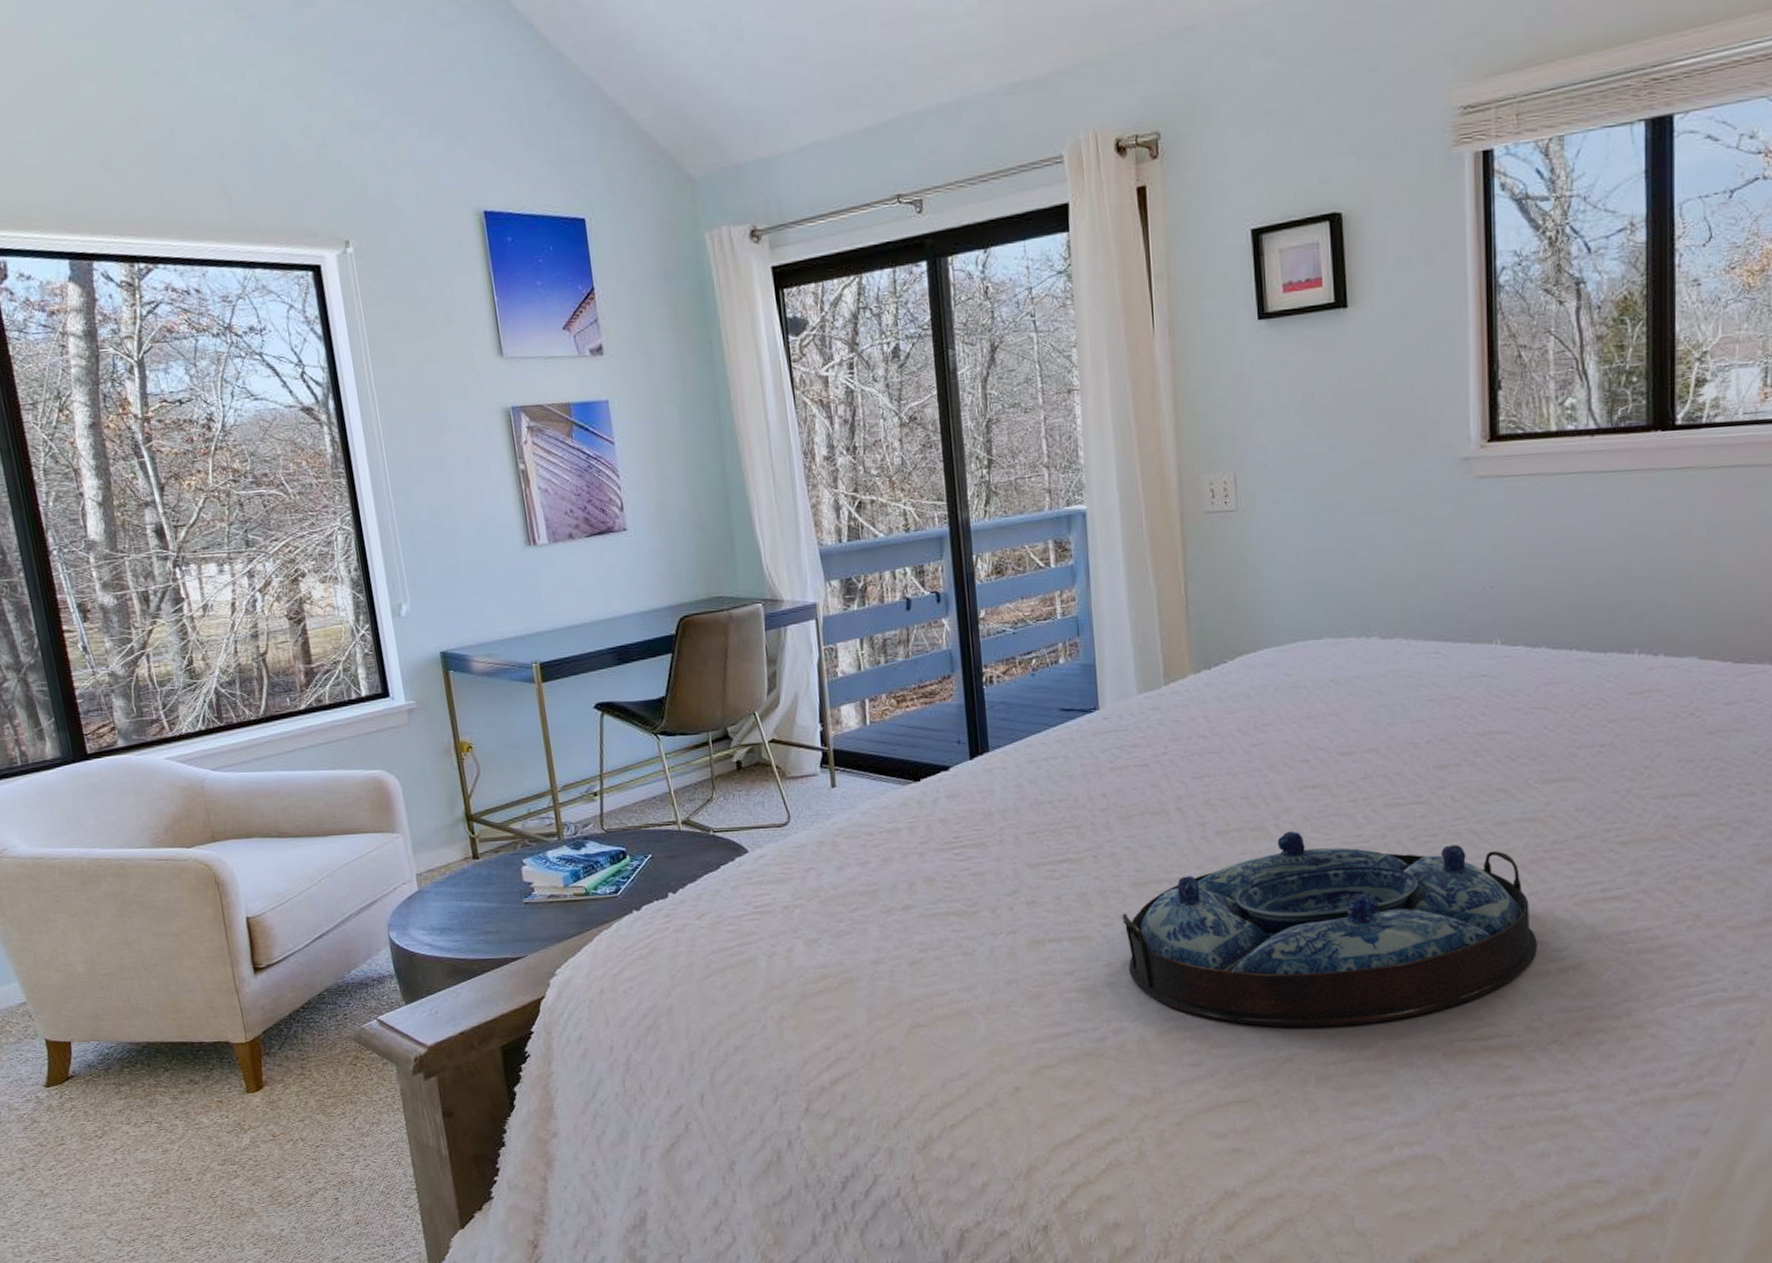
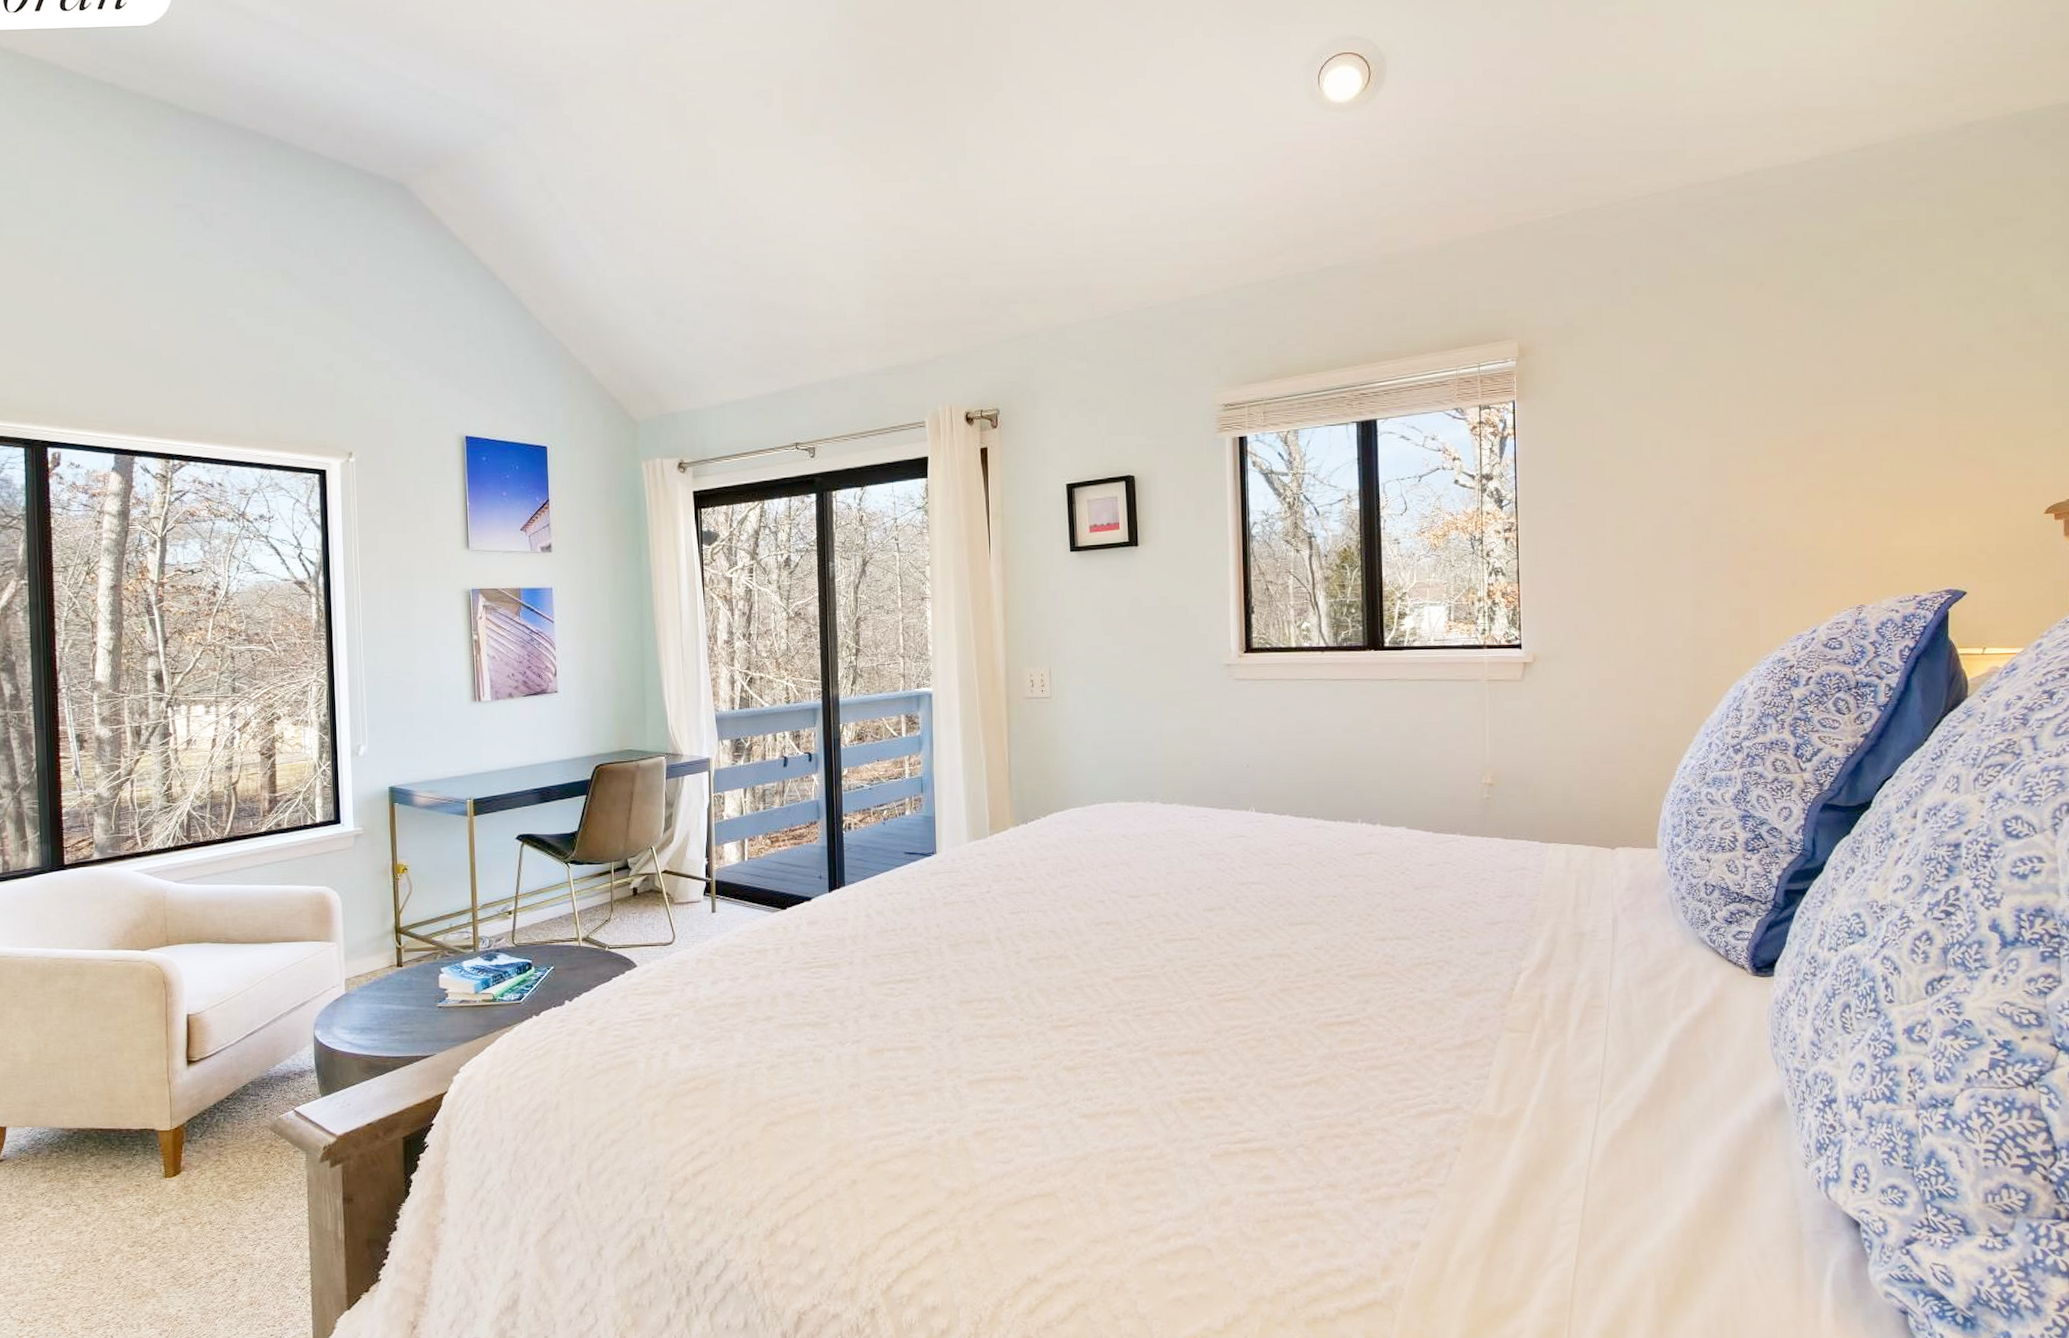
serving tray: present [1121,831,1537,1028] -> none [948,960,1286,1130]

